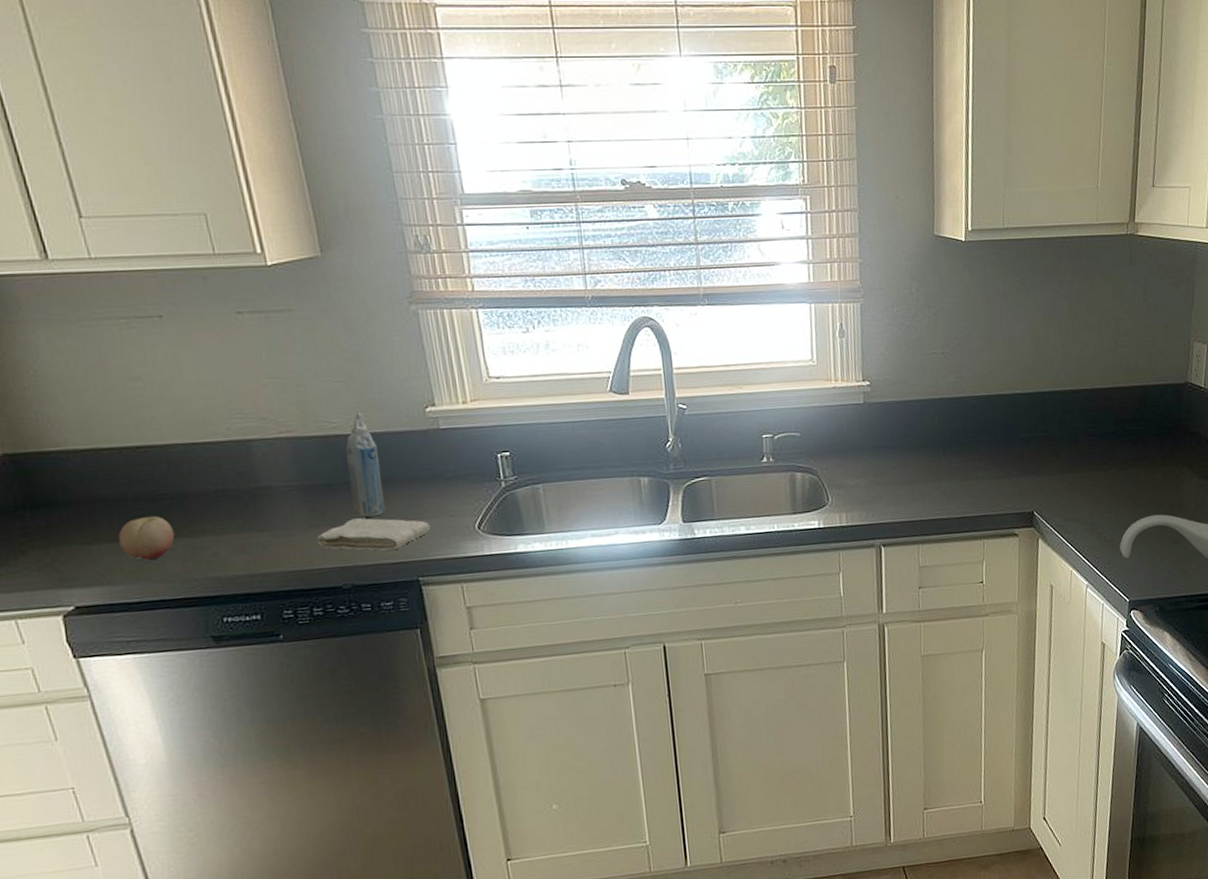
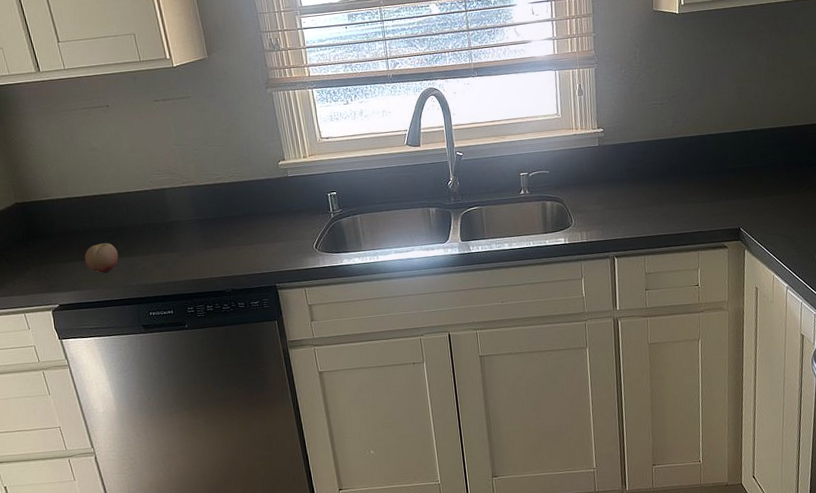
washcloth: present [316,518,431,551] -> none [208,242,283,265]
aerosol can: present [346,412,386,518] -> none [226,166,253,242]

